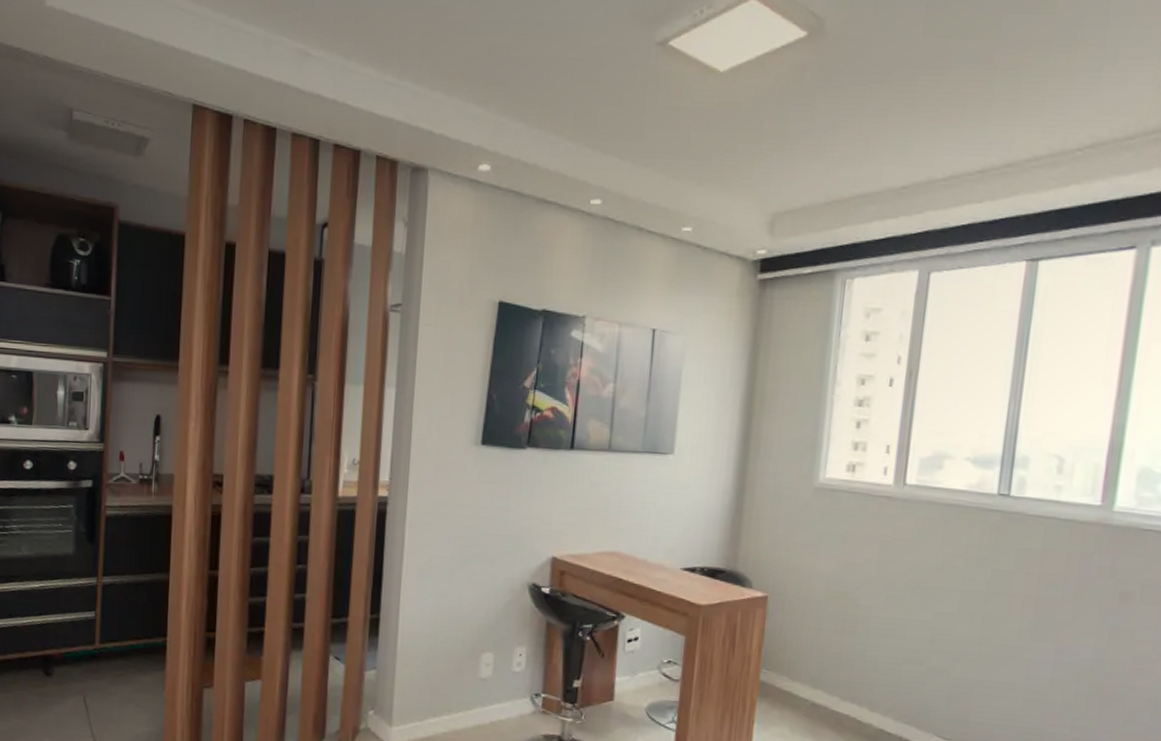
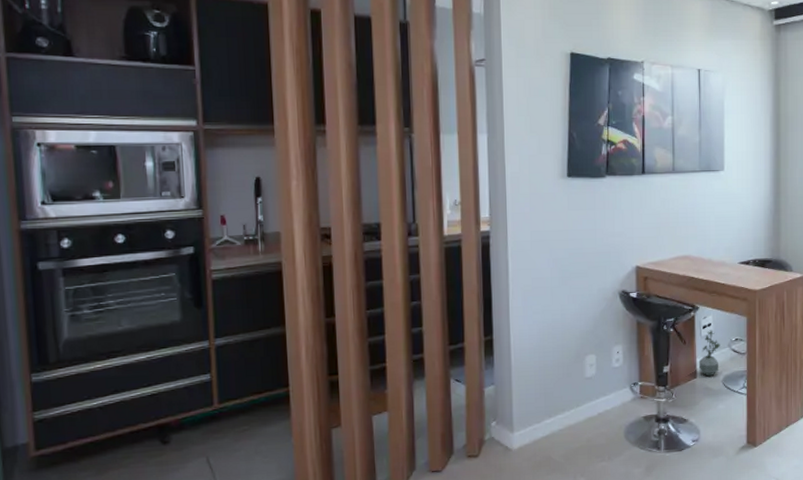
potted plant: none [617,645,648,702] -> present [698,330,720,377]

